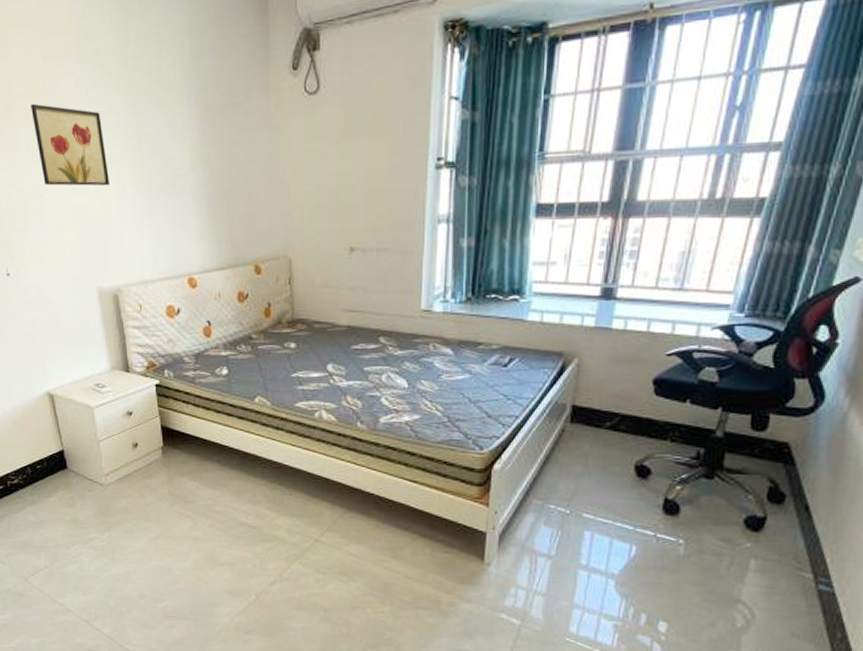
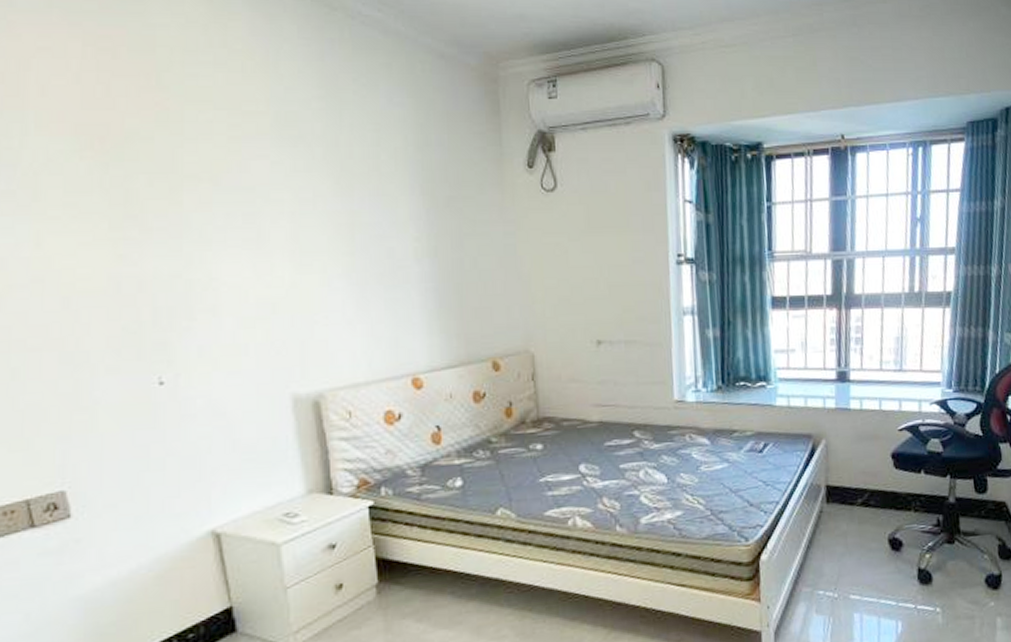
wall art: present [31,103,111,186] -> none [209,185,313,278]

